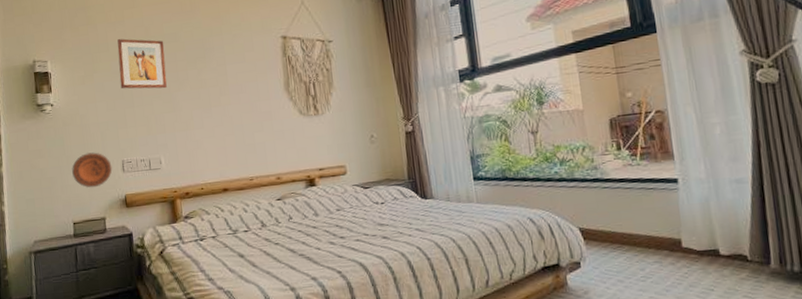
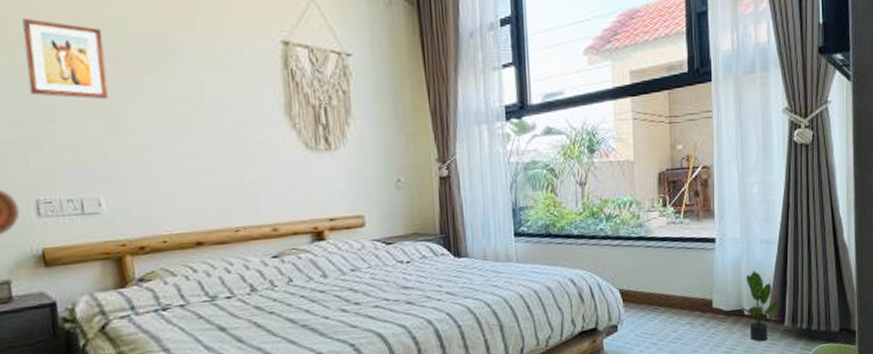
potted plant: none [714,210,762,284] -> present [740,270,780,342]

